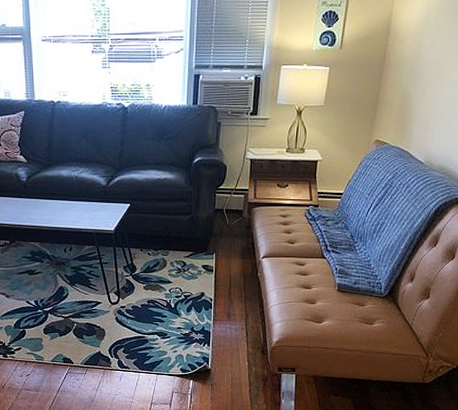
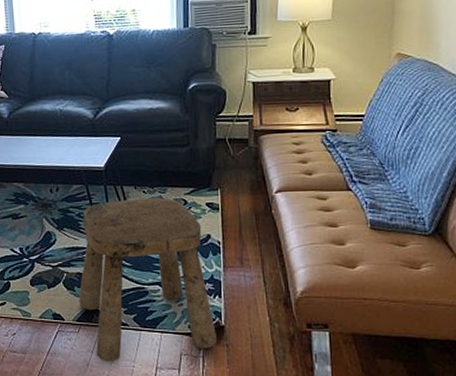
stool: none [86,259,204,398] -> present [78,197,218,362]

